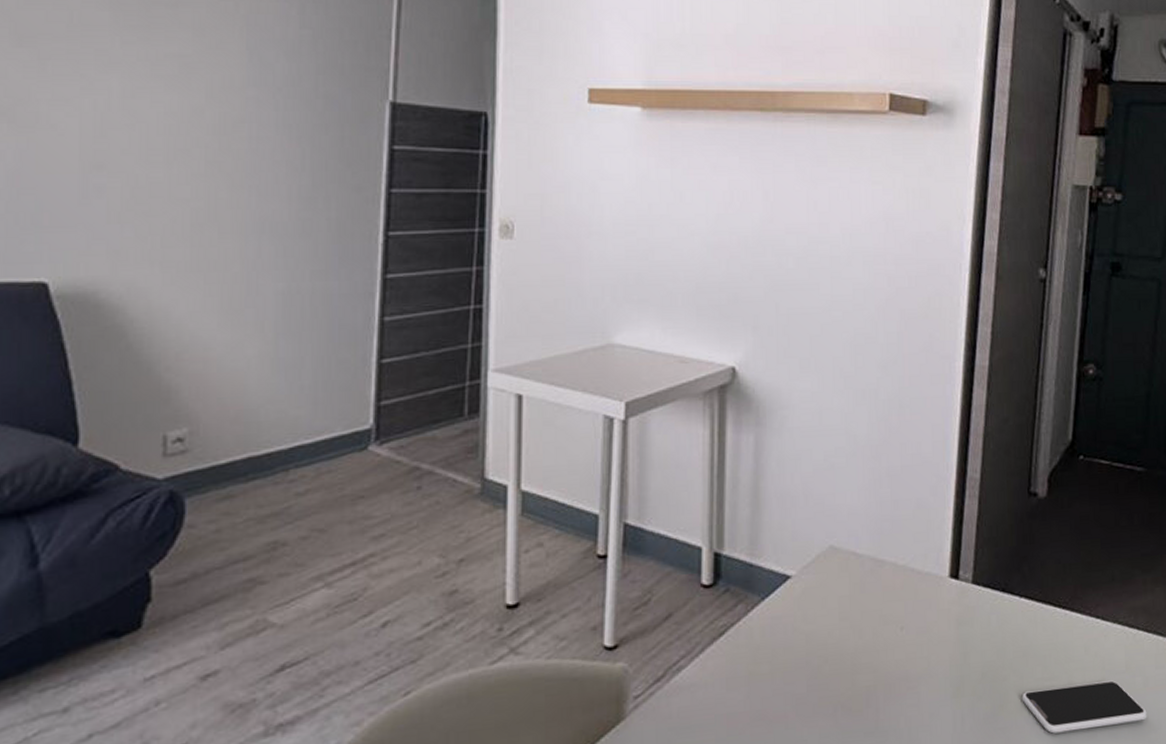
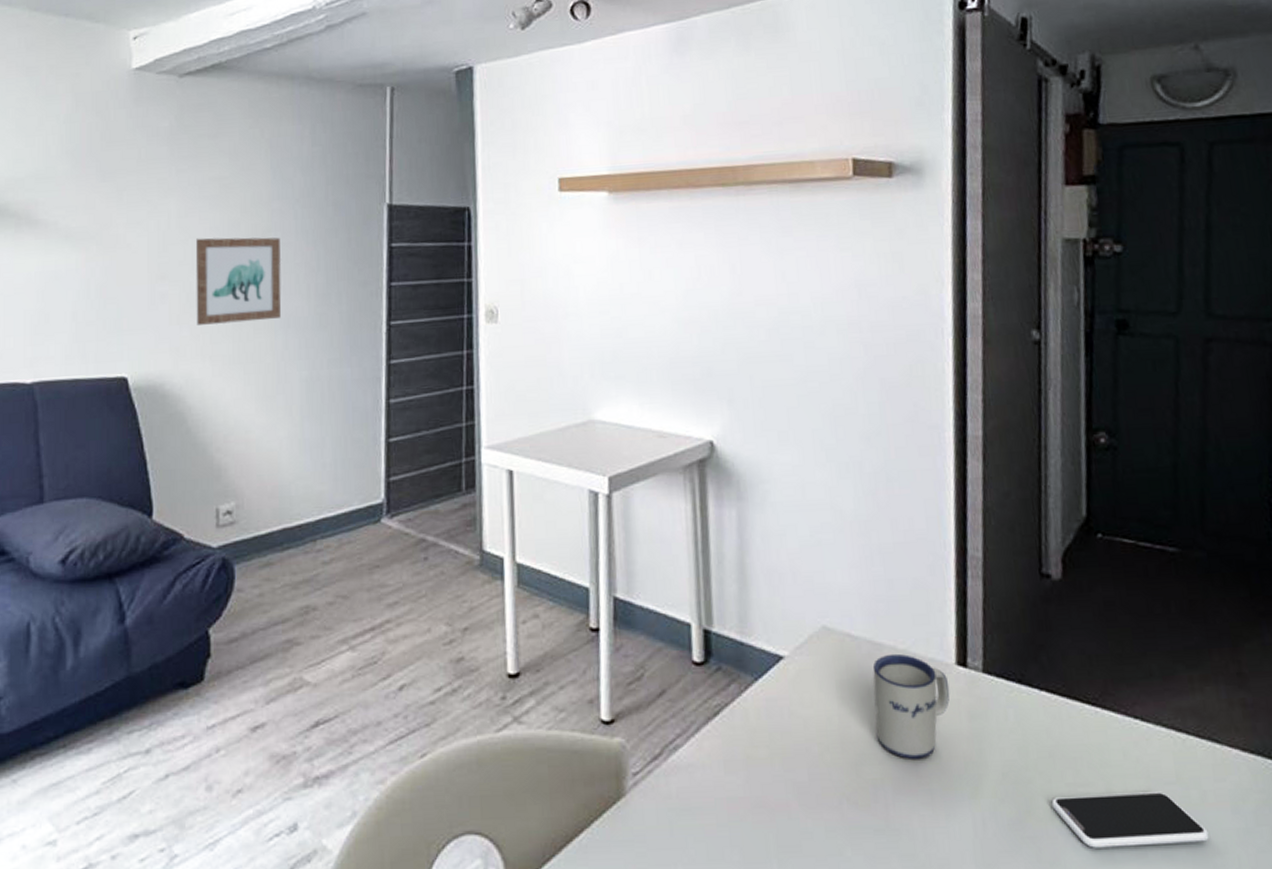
wall art: none [143,124,256,225] -> present [195,237,282,325]
mug: none [873,569,942,667] -> present [872,653,950,760]

